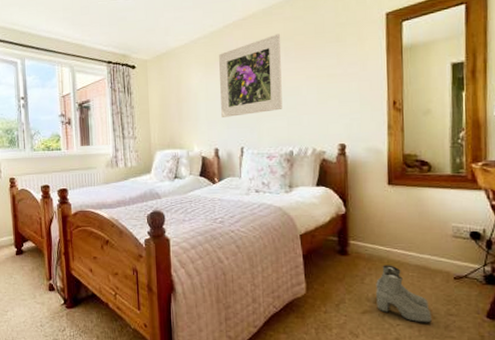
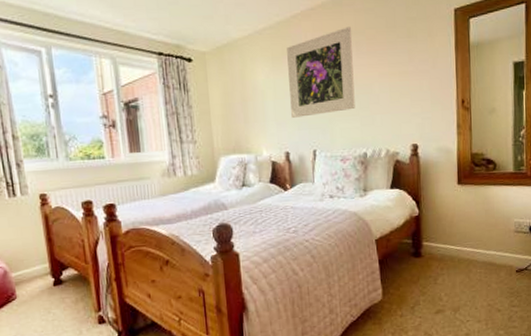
boots: present [376,265,432,323] -> none [448,263,497,317]

